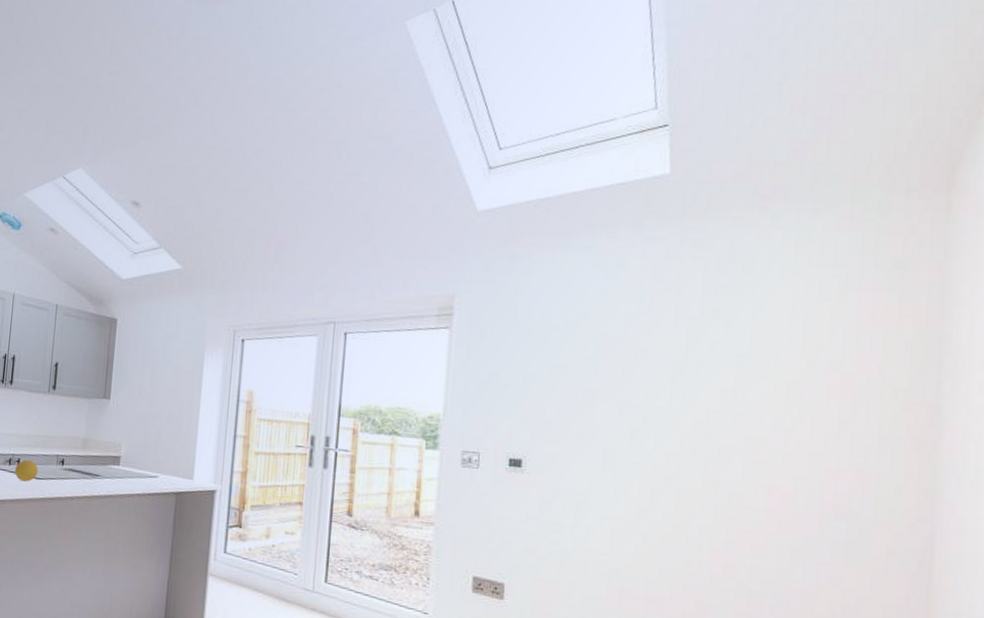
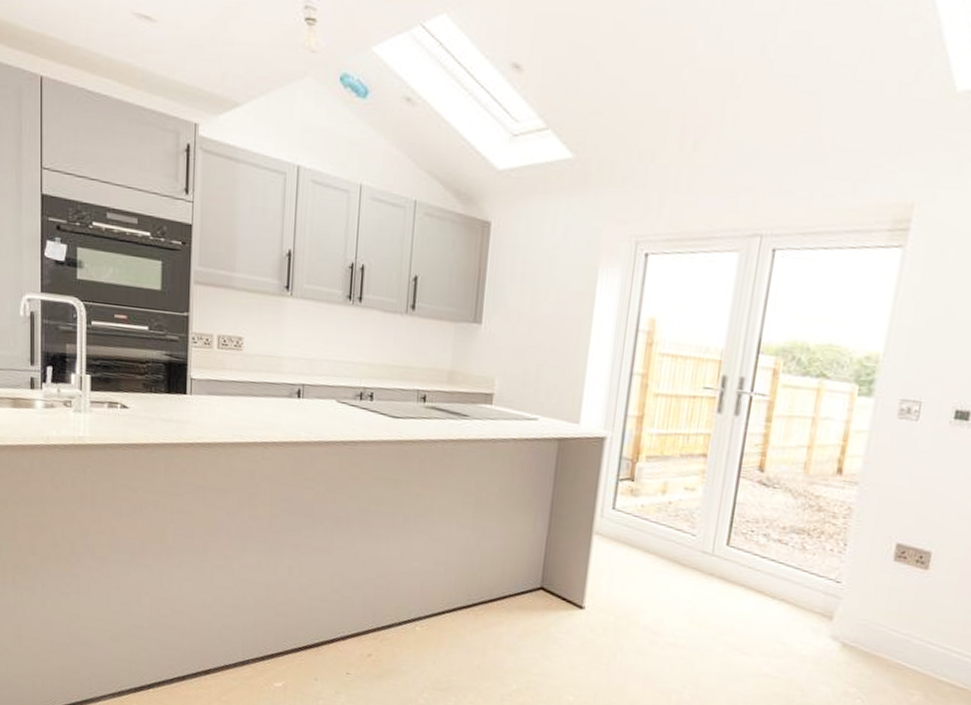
fruit: present [14,460,39,482] -> none [367,394,396,421]

